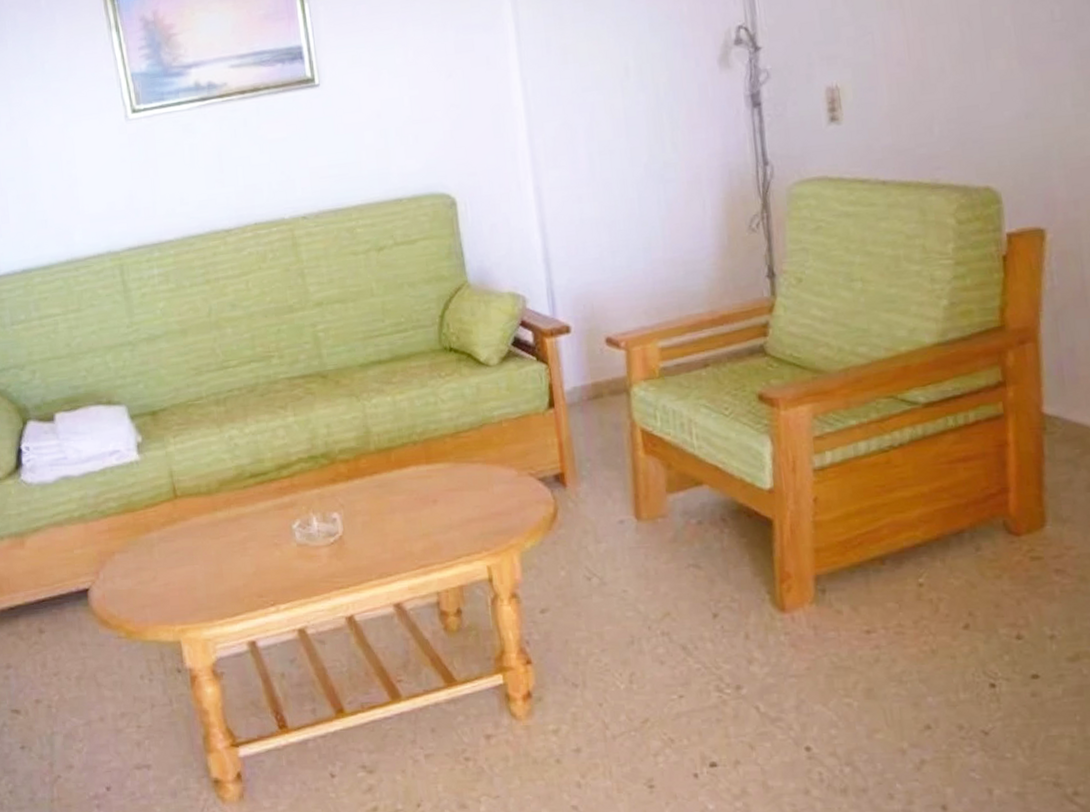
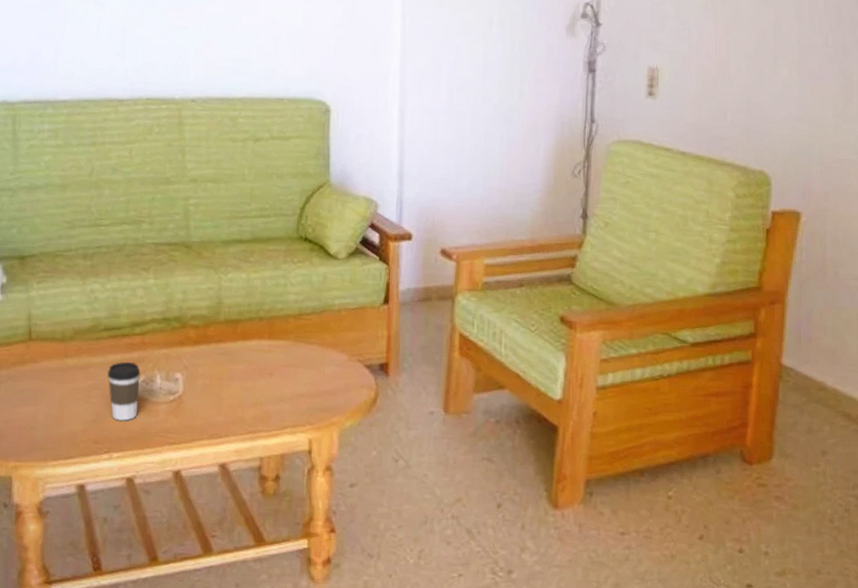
coffee cup: none [260,506,299,571] -> present [107,361,141,421]

